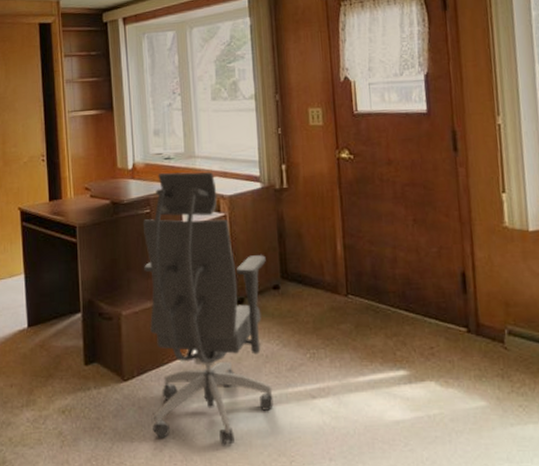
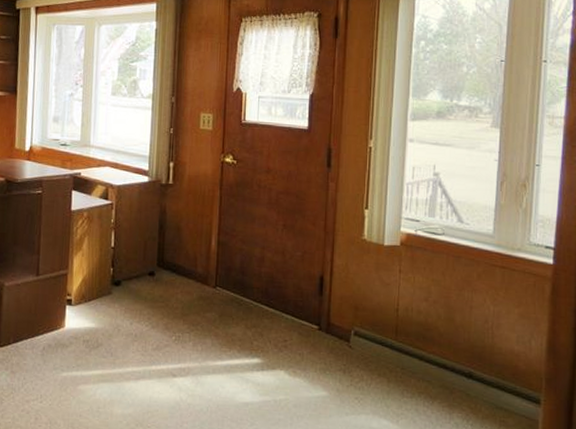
office chair: present [142,172,274,446] -> none [22,157,145,413]

